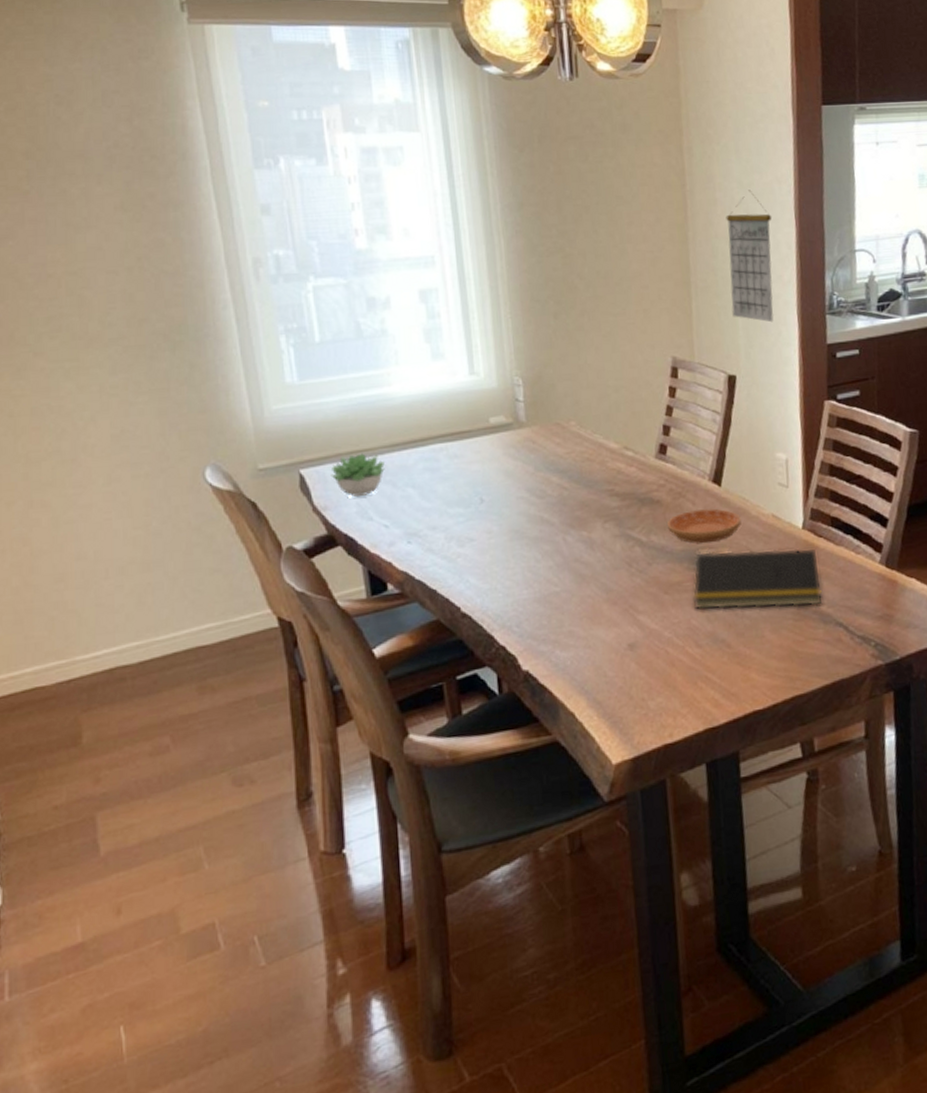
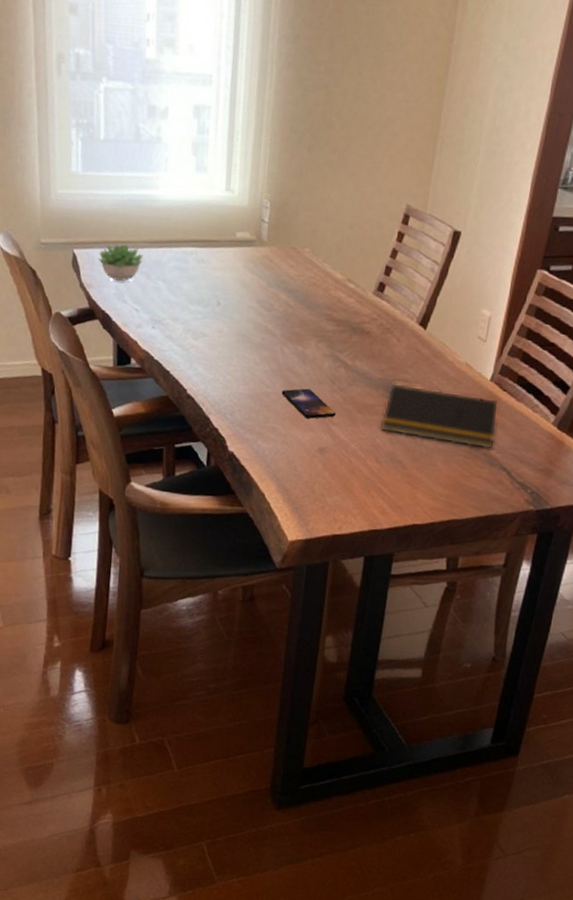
smartphone: none [572,577,641,613] -> present [281,388,337,419]
saucer: present [668,508,741,543] -> none [372,346,438,377]
calendar: present [726,190,774,323] -> none [470,53,529,188]

